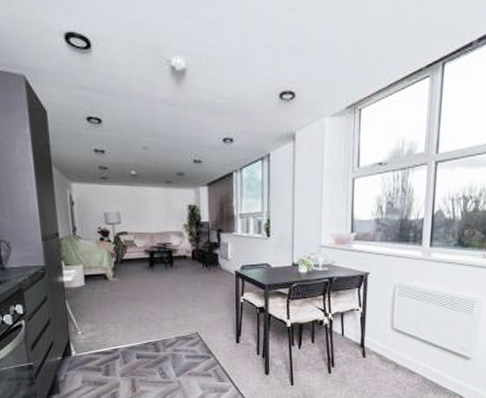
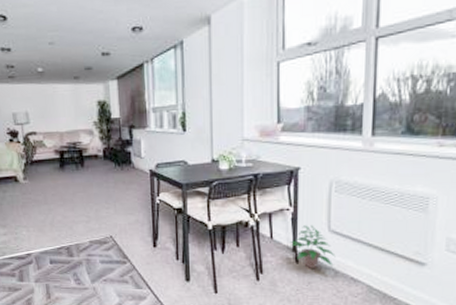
potted plant: none [358,324,397,362] -> present [290,225,336,268]

